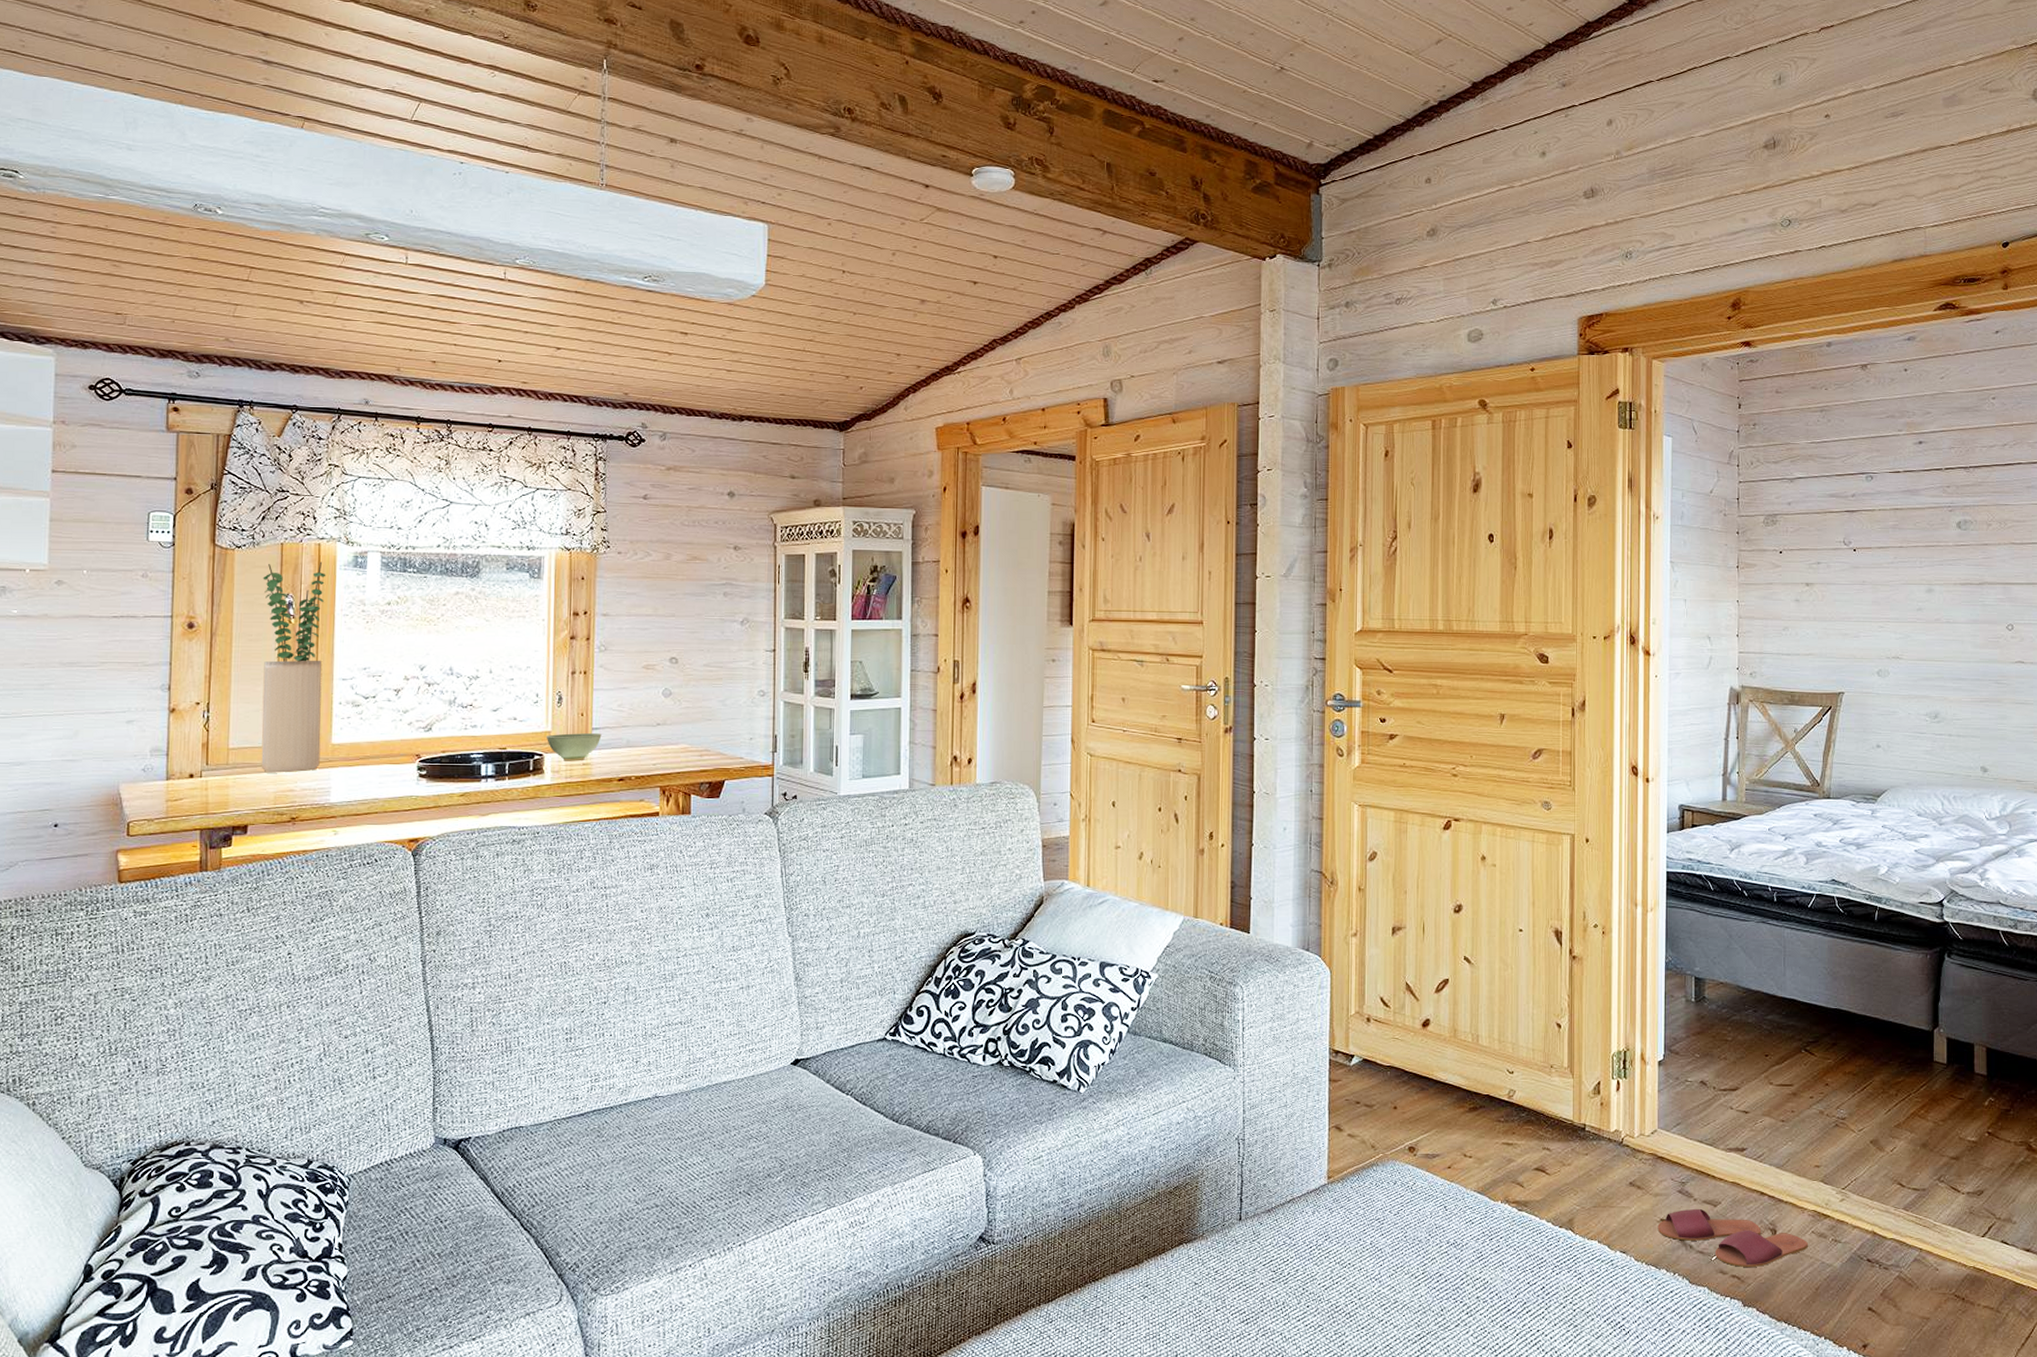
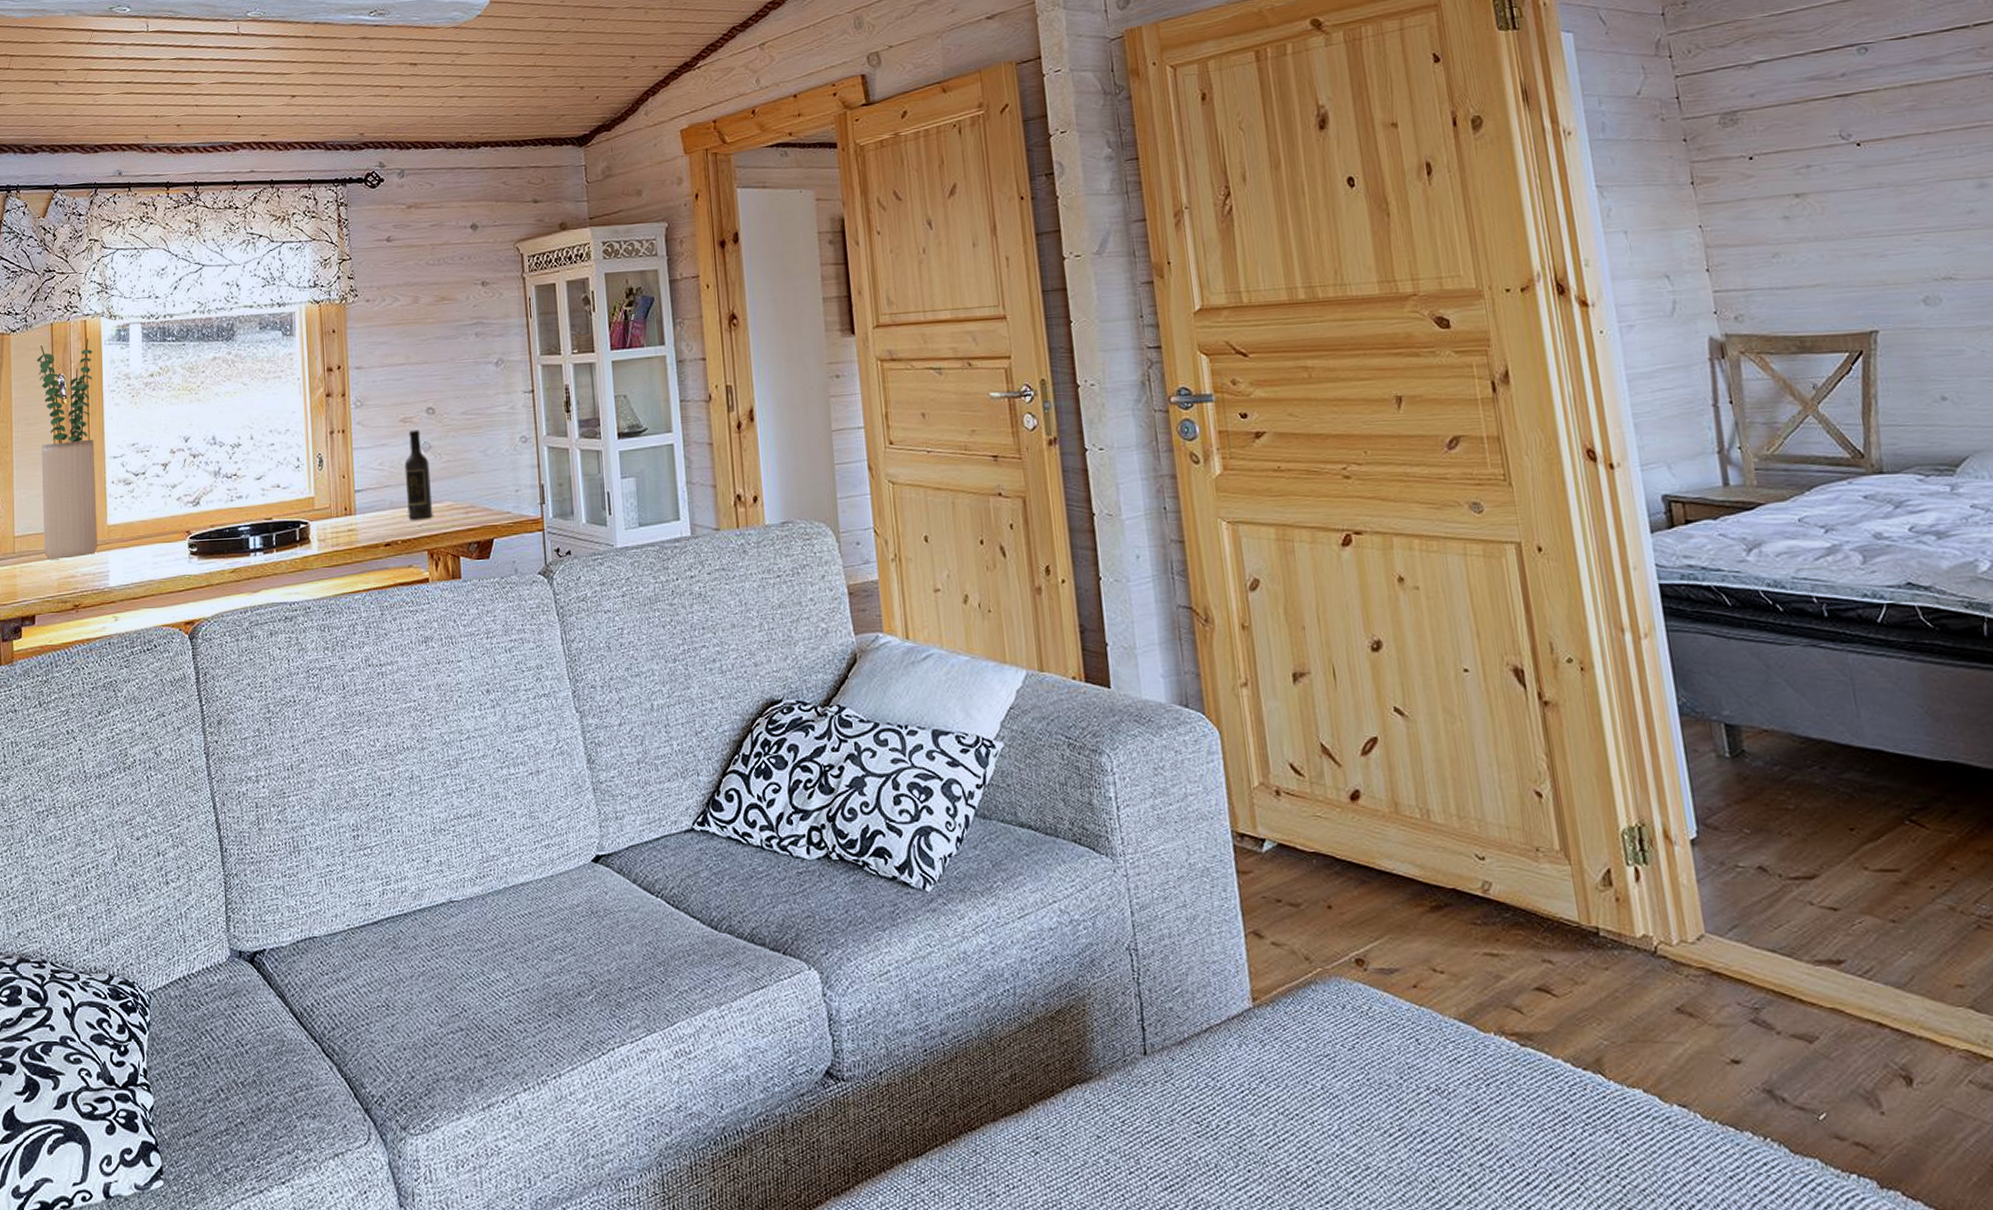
bowl: present [546,733,602,761] -> none [309,496,365,529]
wine bottle: none [643,677,669,760] -> present [404,430,433,521]
slippers: present [1657,1208,1809,1267] -> none [1728,1045,1968,1131]

